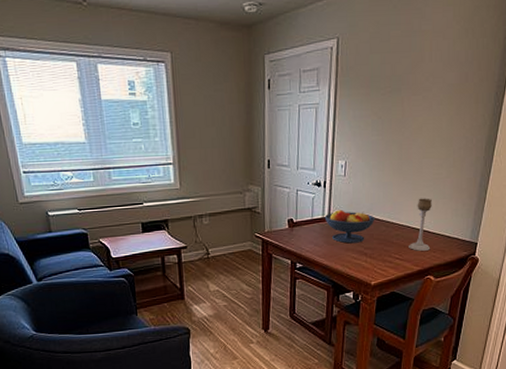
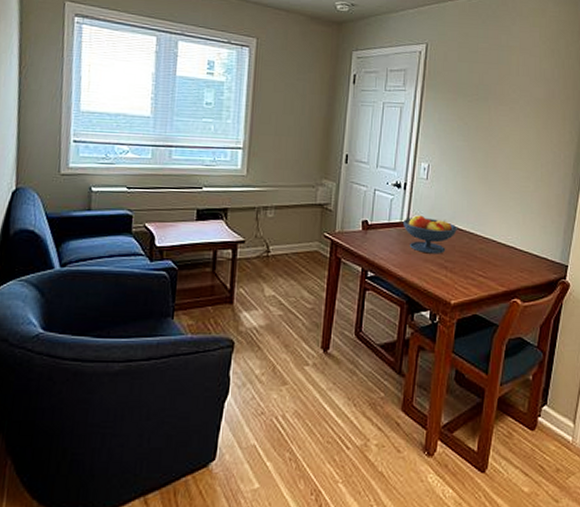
candle holder: present [409,198,432,251] -> none [493,210,519,269]

